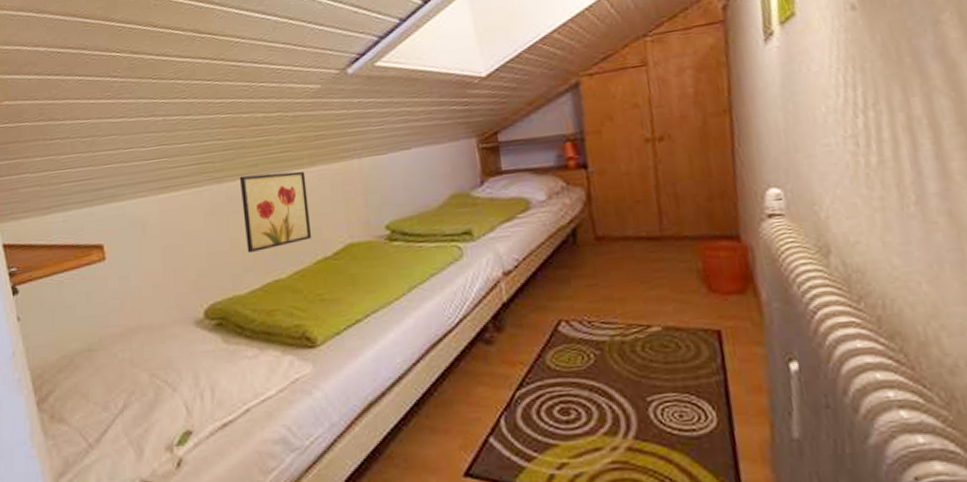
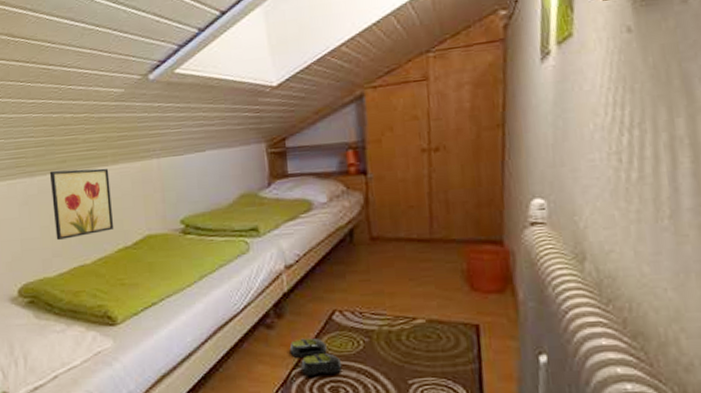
slippers: none [512,353,573,398] -> present [289,337,343,377]

